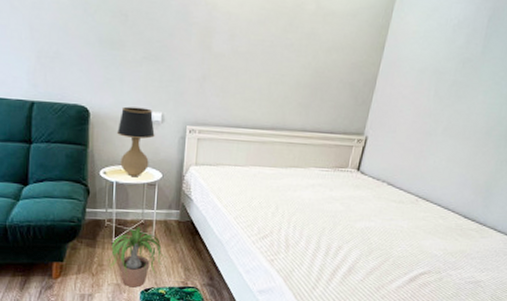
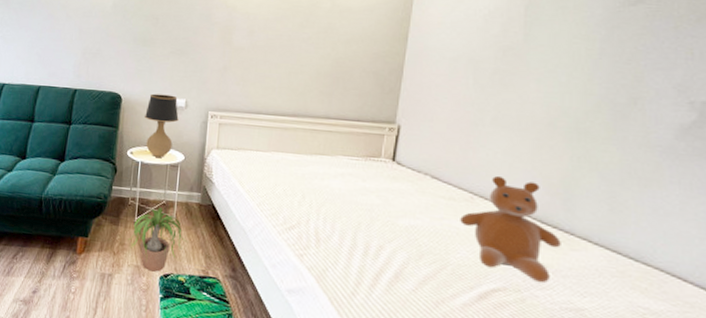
teddy bear: none [405,180,476,265] -> present [460,175,561,284]

